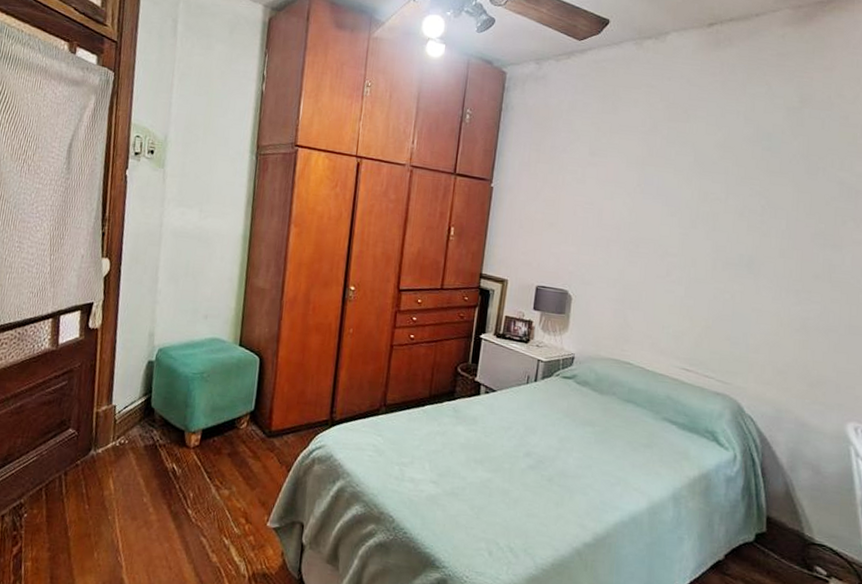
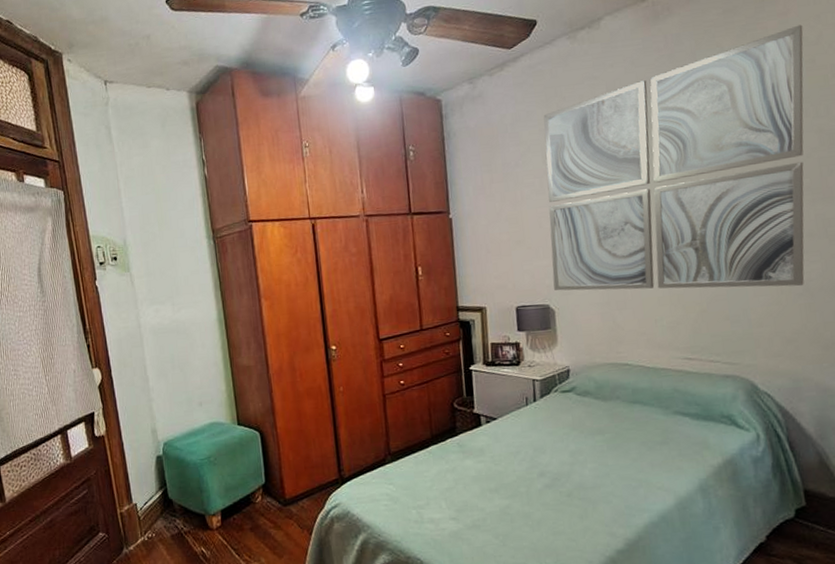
wall art: none [575,82,844,323] -> present [543,24,805,291]

